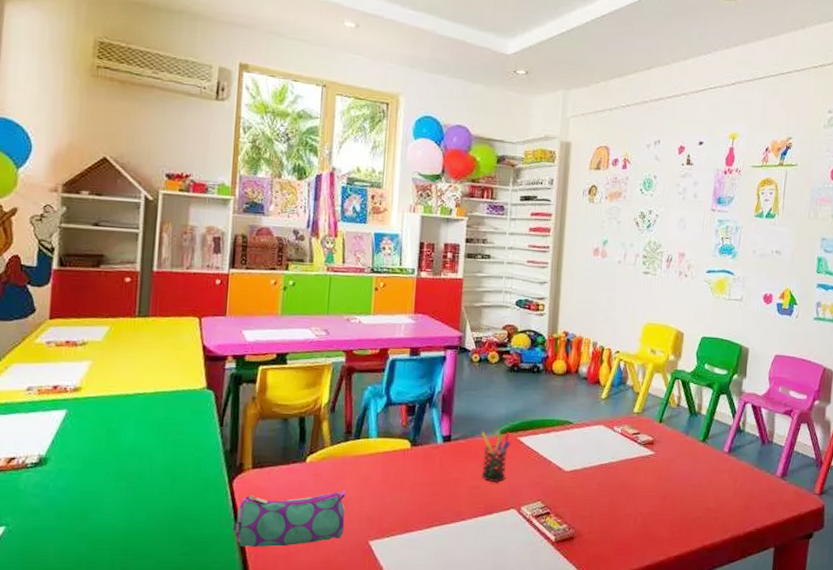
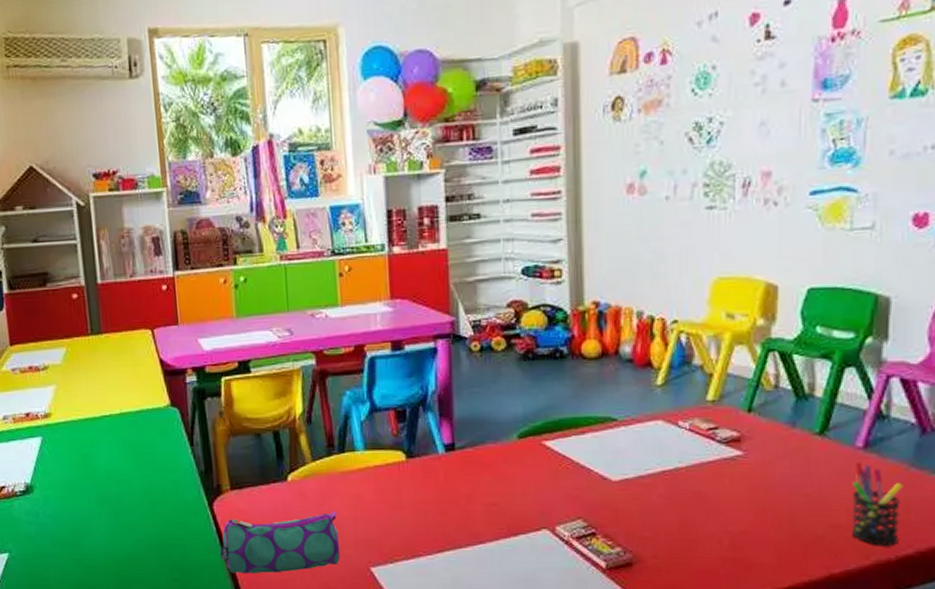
pen holder: present [481,432,511,483] -> none [493,435,533,498]
pen holder: none [718,462,750,524] -> present [852,461,903,545]

